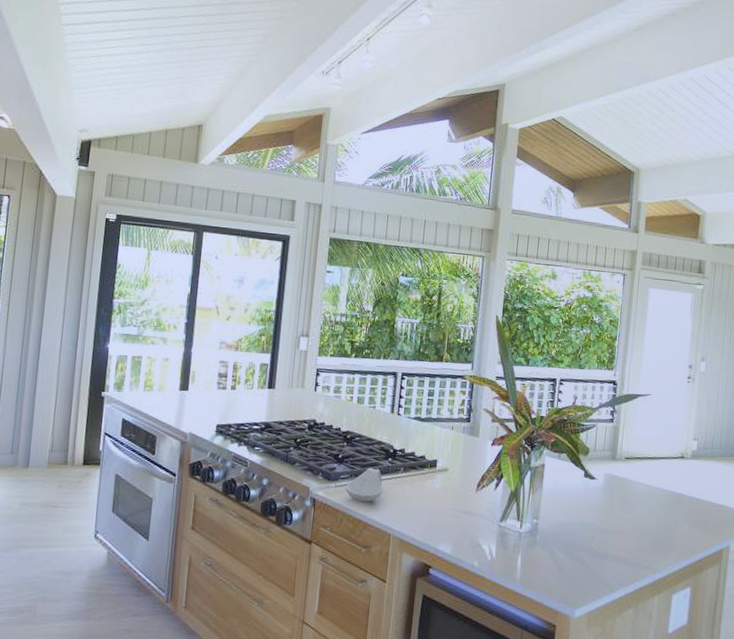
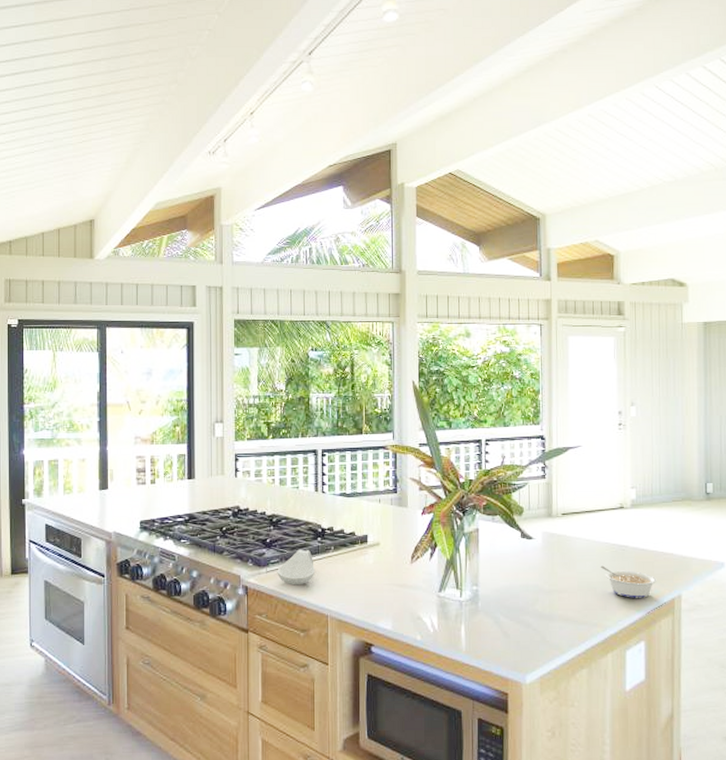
legume: none [656,511,708,546] -> present [600,565,657,598]

